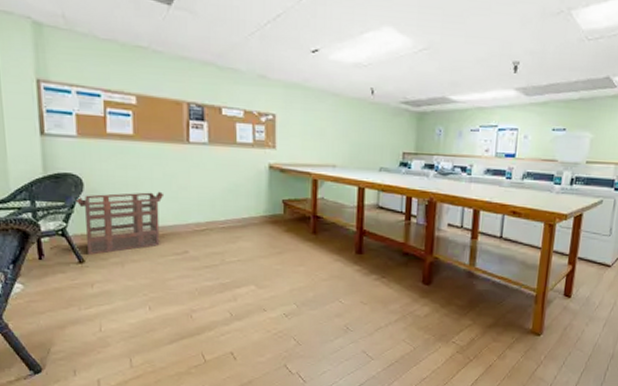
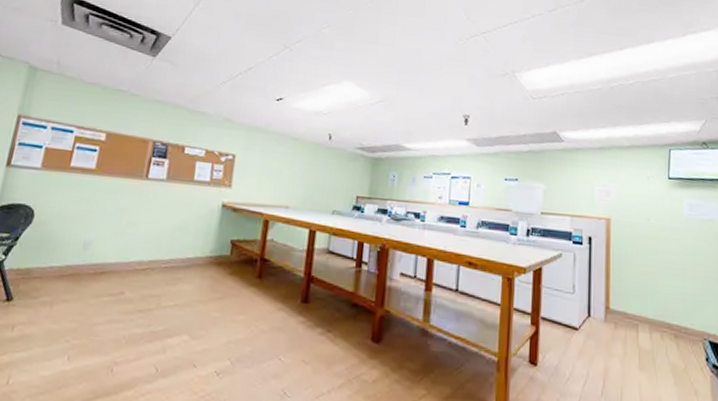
laundry basket: present [73,191,165,255] -> none [18,226,113,293]

